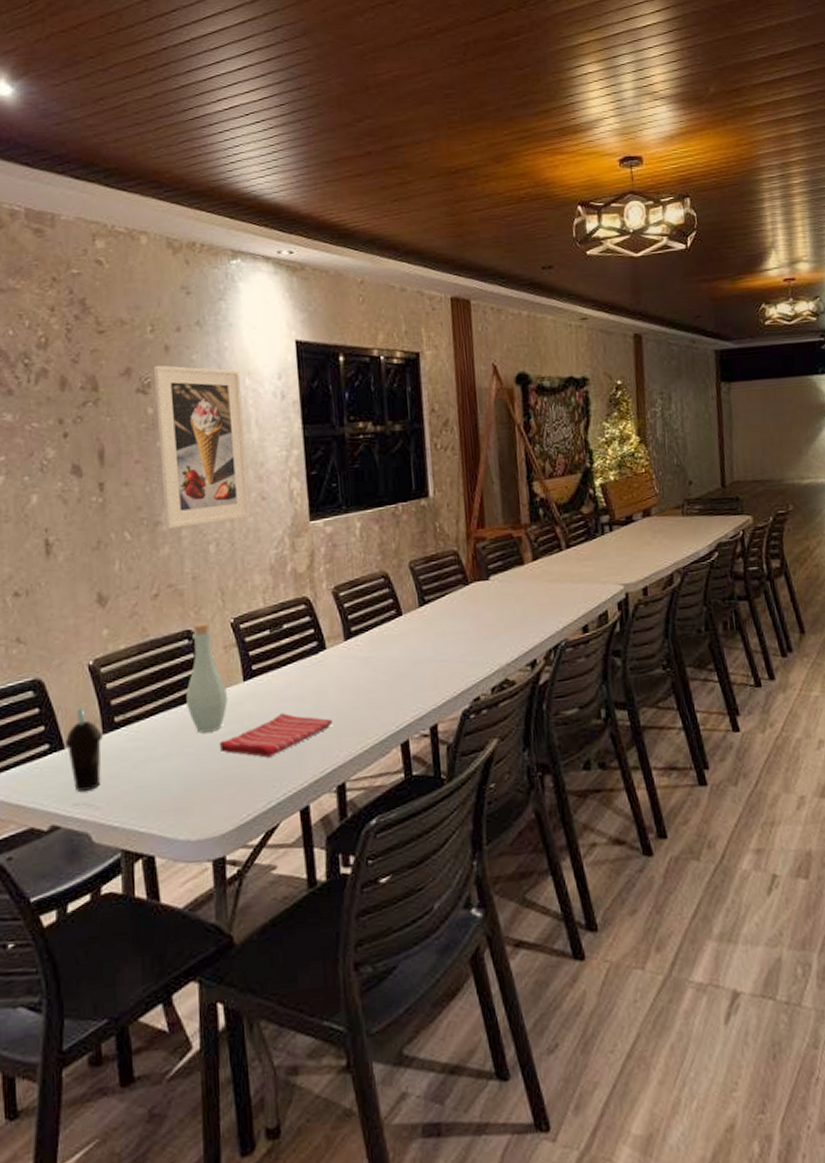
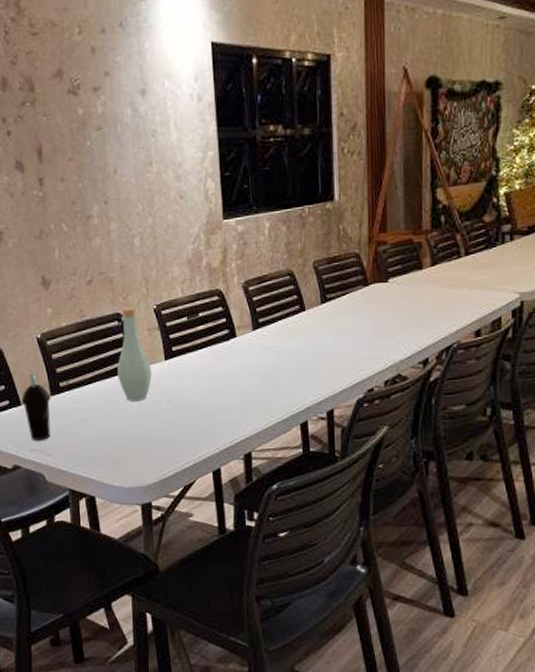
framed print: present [153,365,250,529] -> none [81,66,170,222]
dish towel: present [219,713,333,758] -> none [145,390,241,426]

